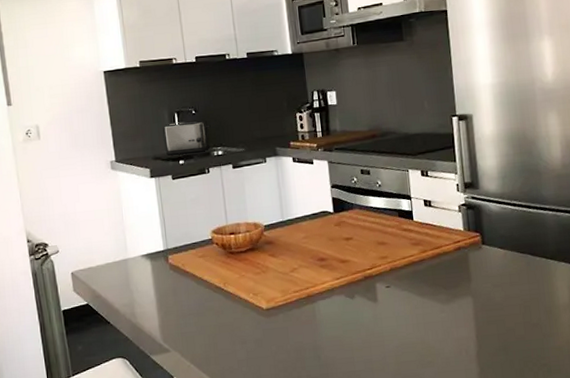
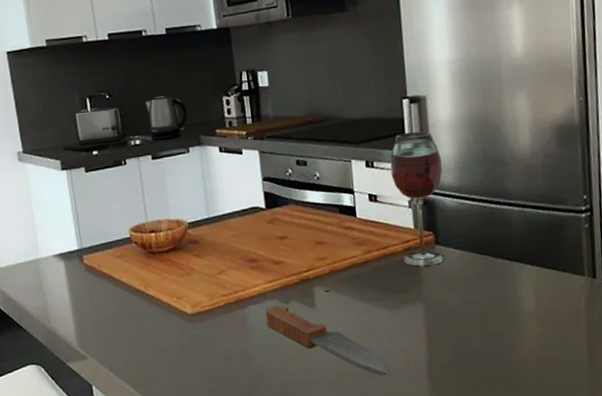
kettle: none [227,111,266,152] -> present [145,94,188,141]
kitchen knife: none [333,300,443,364] -> present [265,305,390,376]
wineglass: none [442,145,491,264] -> present [390,131,445,267]

